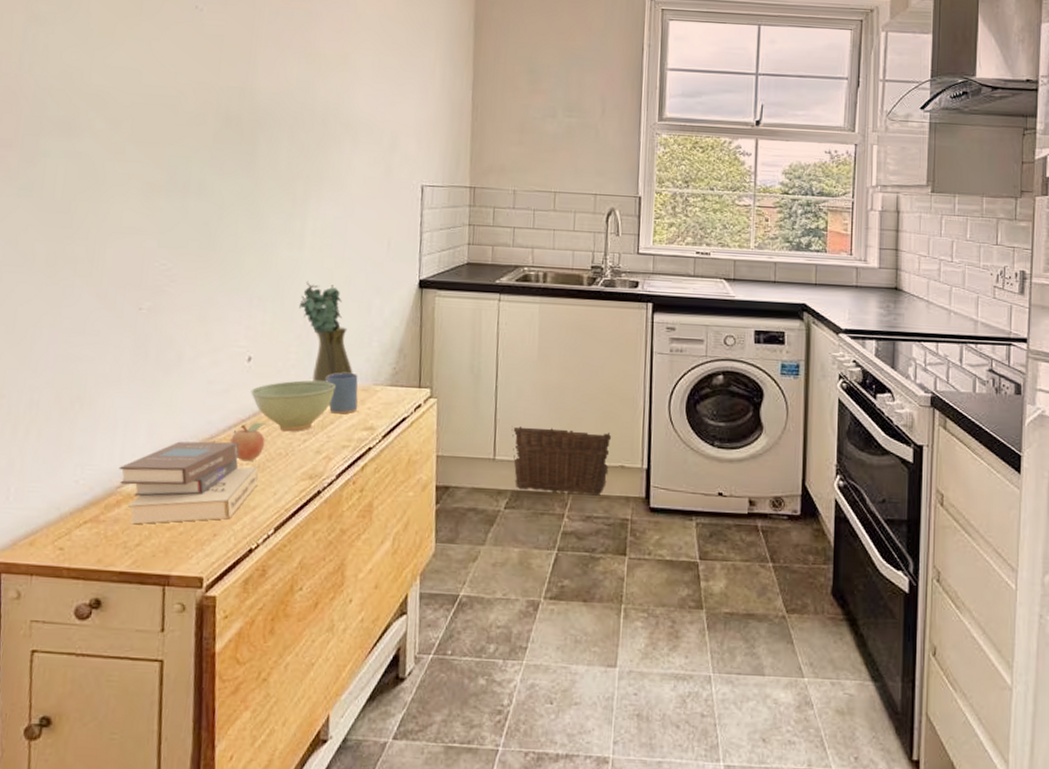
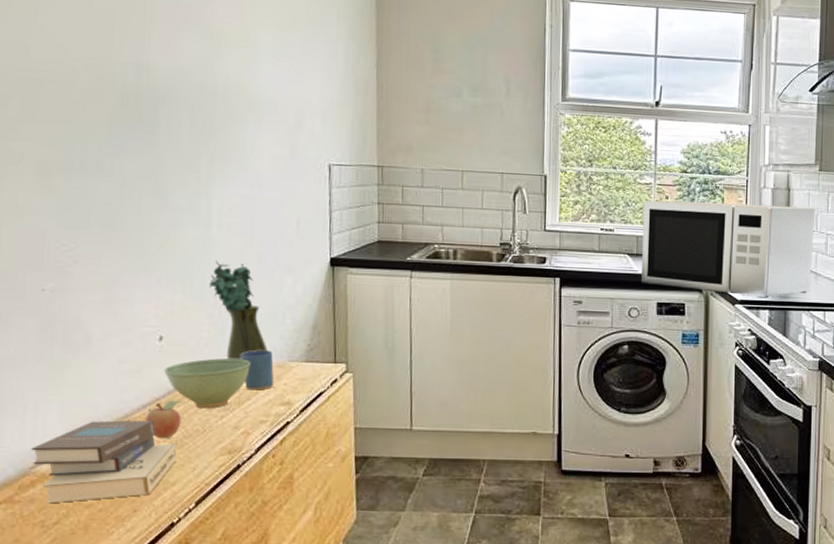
wicker basket: present [511,426,612,496] -> none [427,398,524,461]
microwave: none [738,223,927,328] -> present [642,200,816,298]

